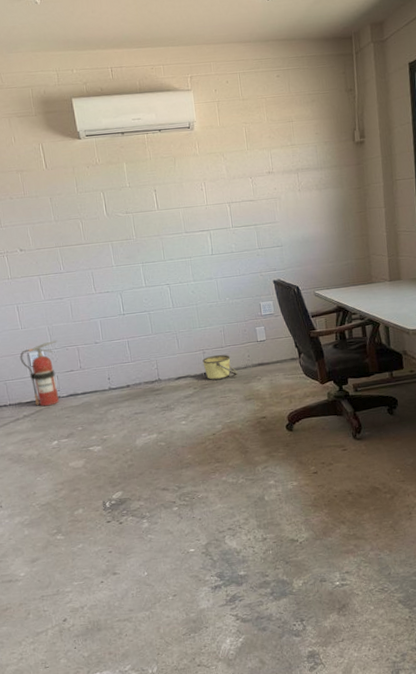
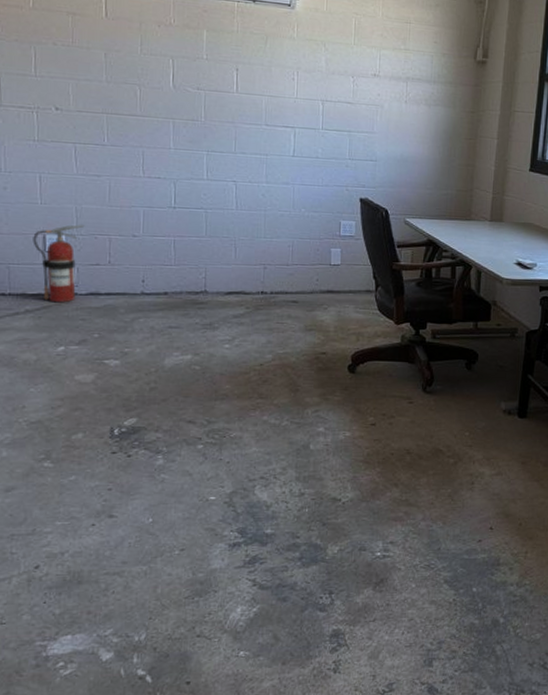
bucket: present [202,354,238,381] -> none [261,272,302,303]

